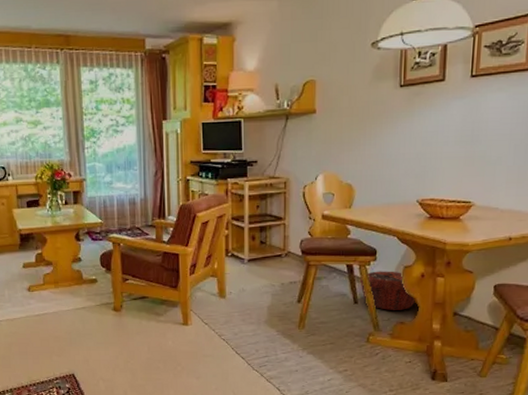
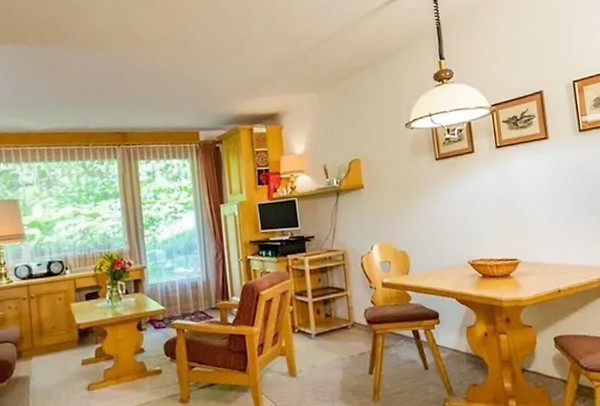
woven basket: present [359,271,417,310] -> none [426,332,484,374]

